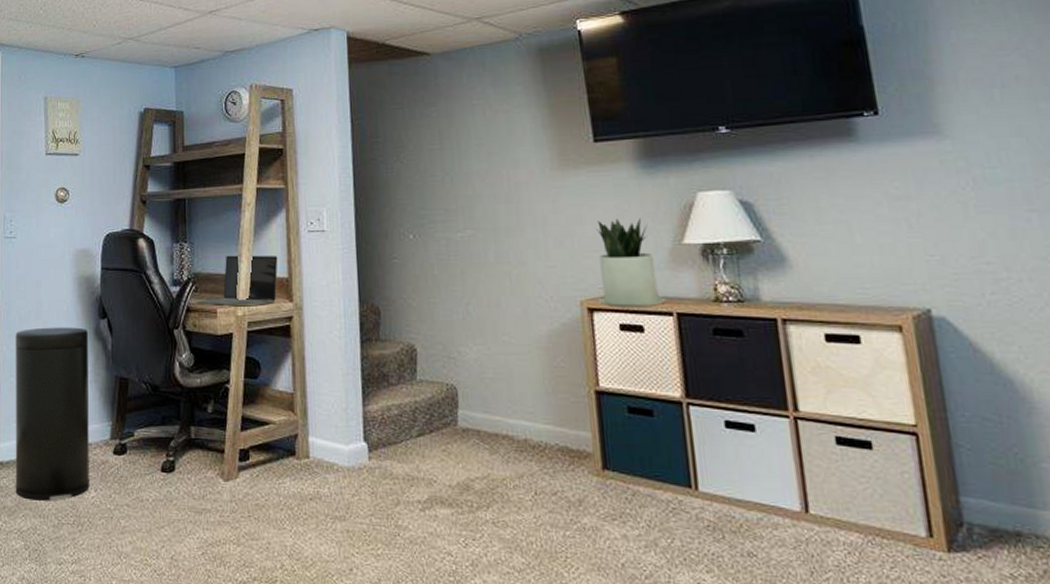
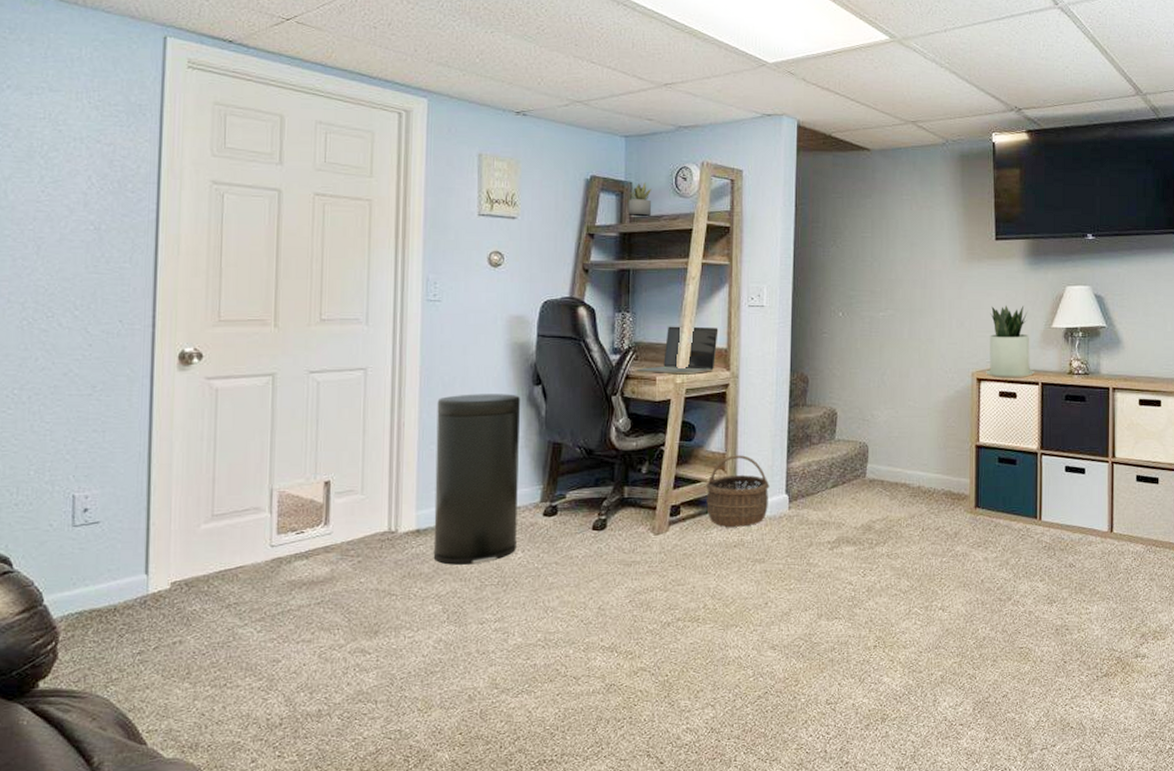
succulent plant: none [181,109,203,145] -> present [628,181,652,217]
wicker basket: none [275,395,345,477] -> present [705,455,770,527]

